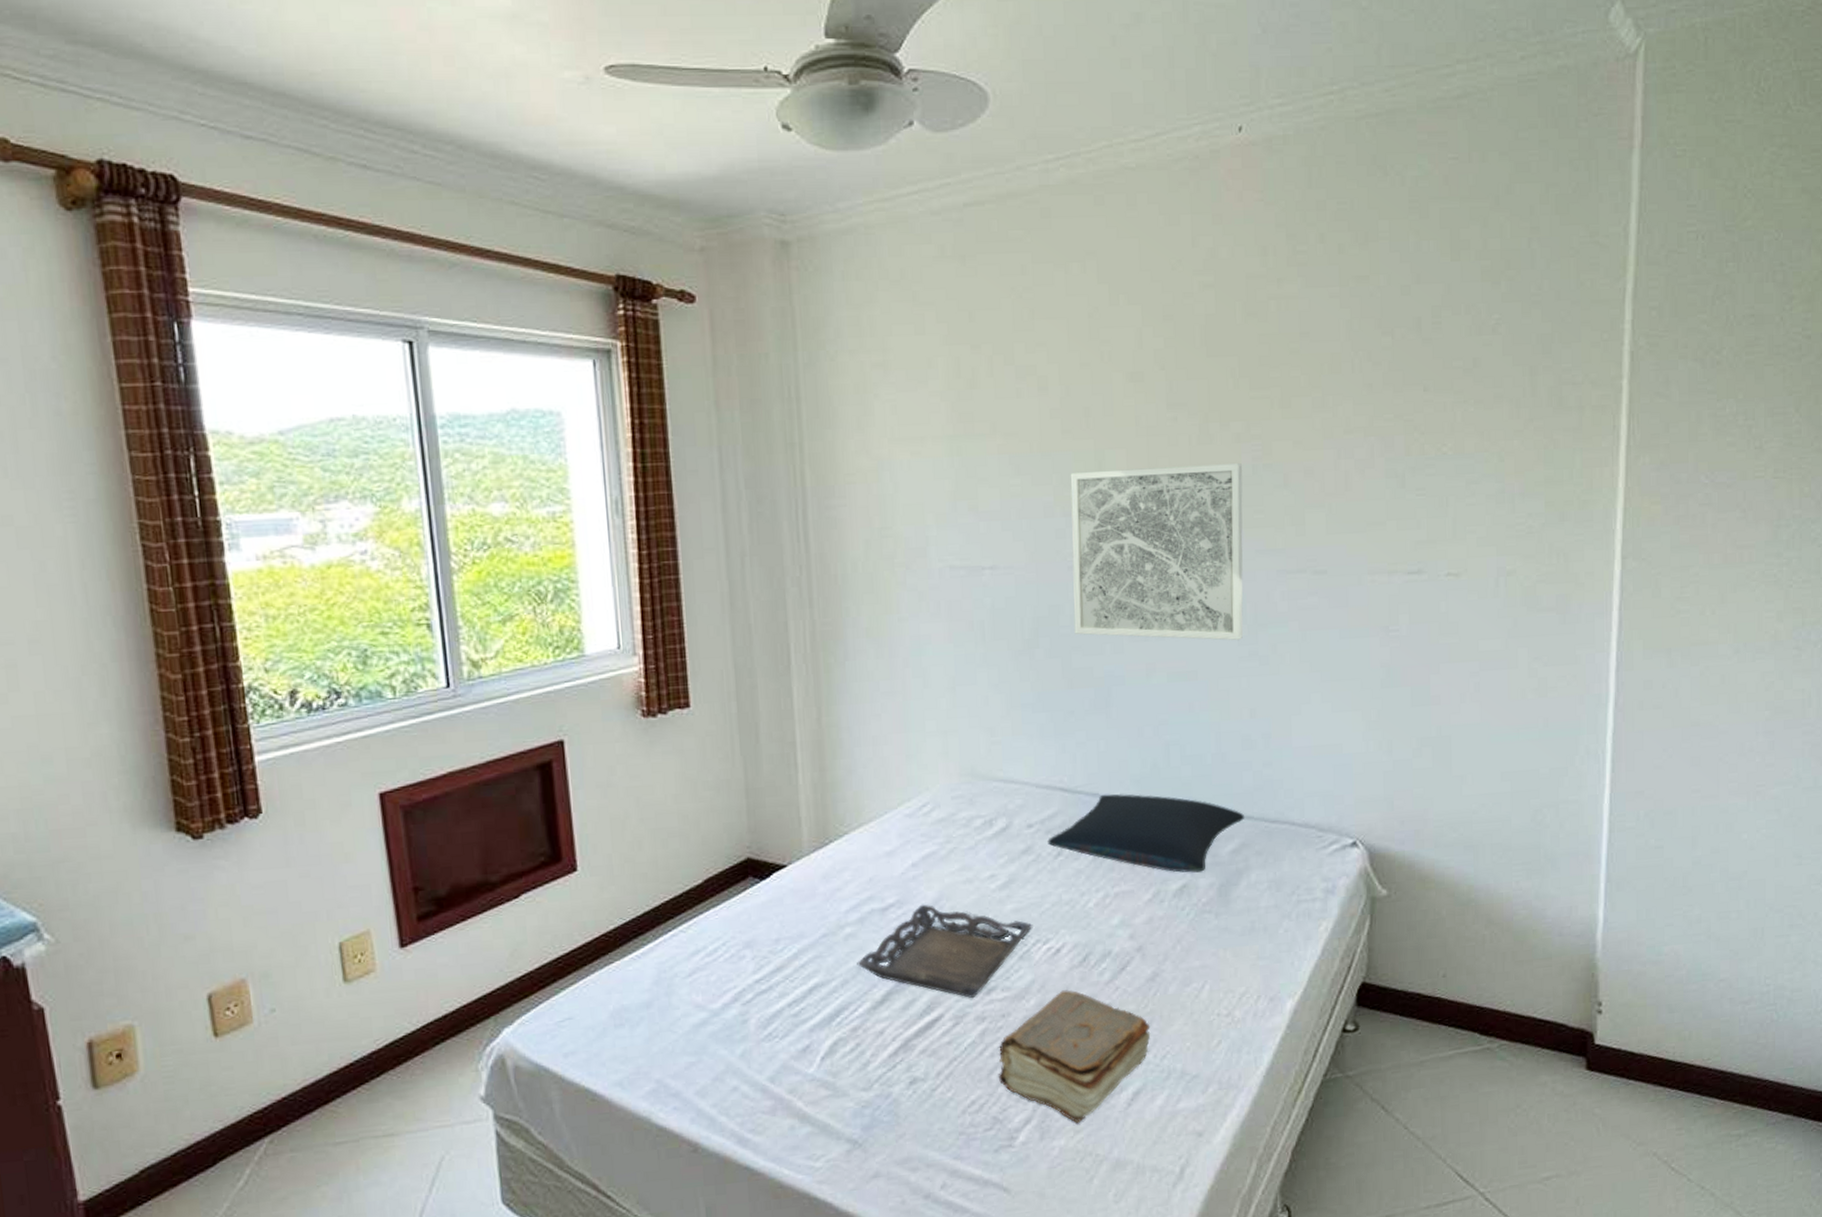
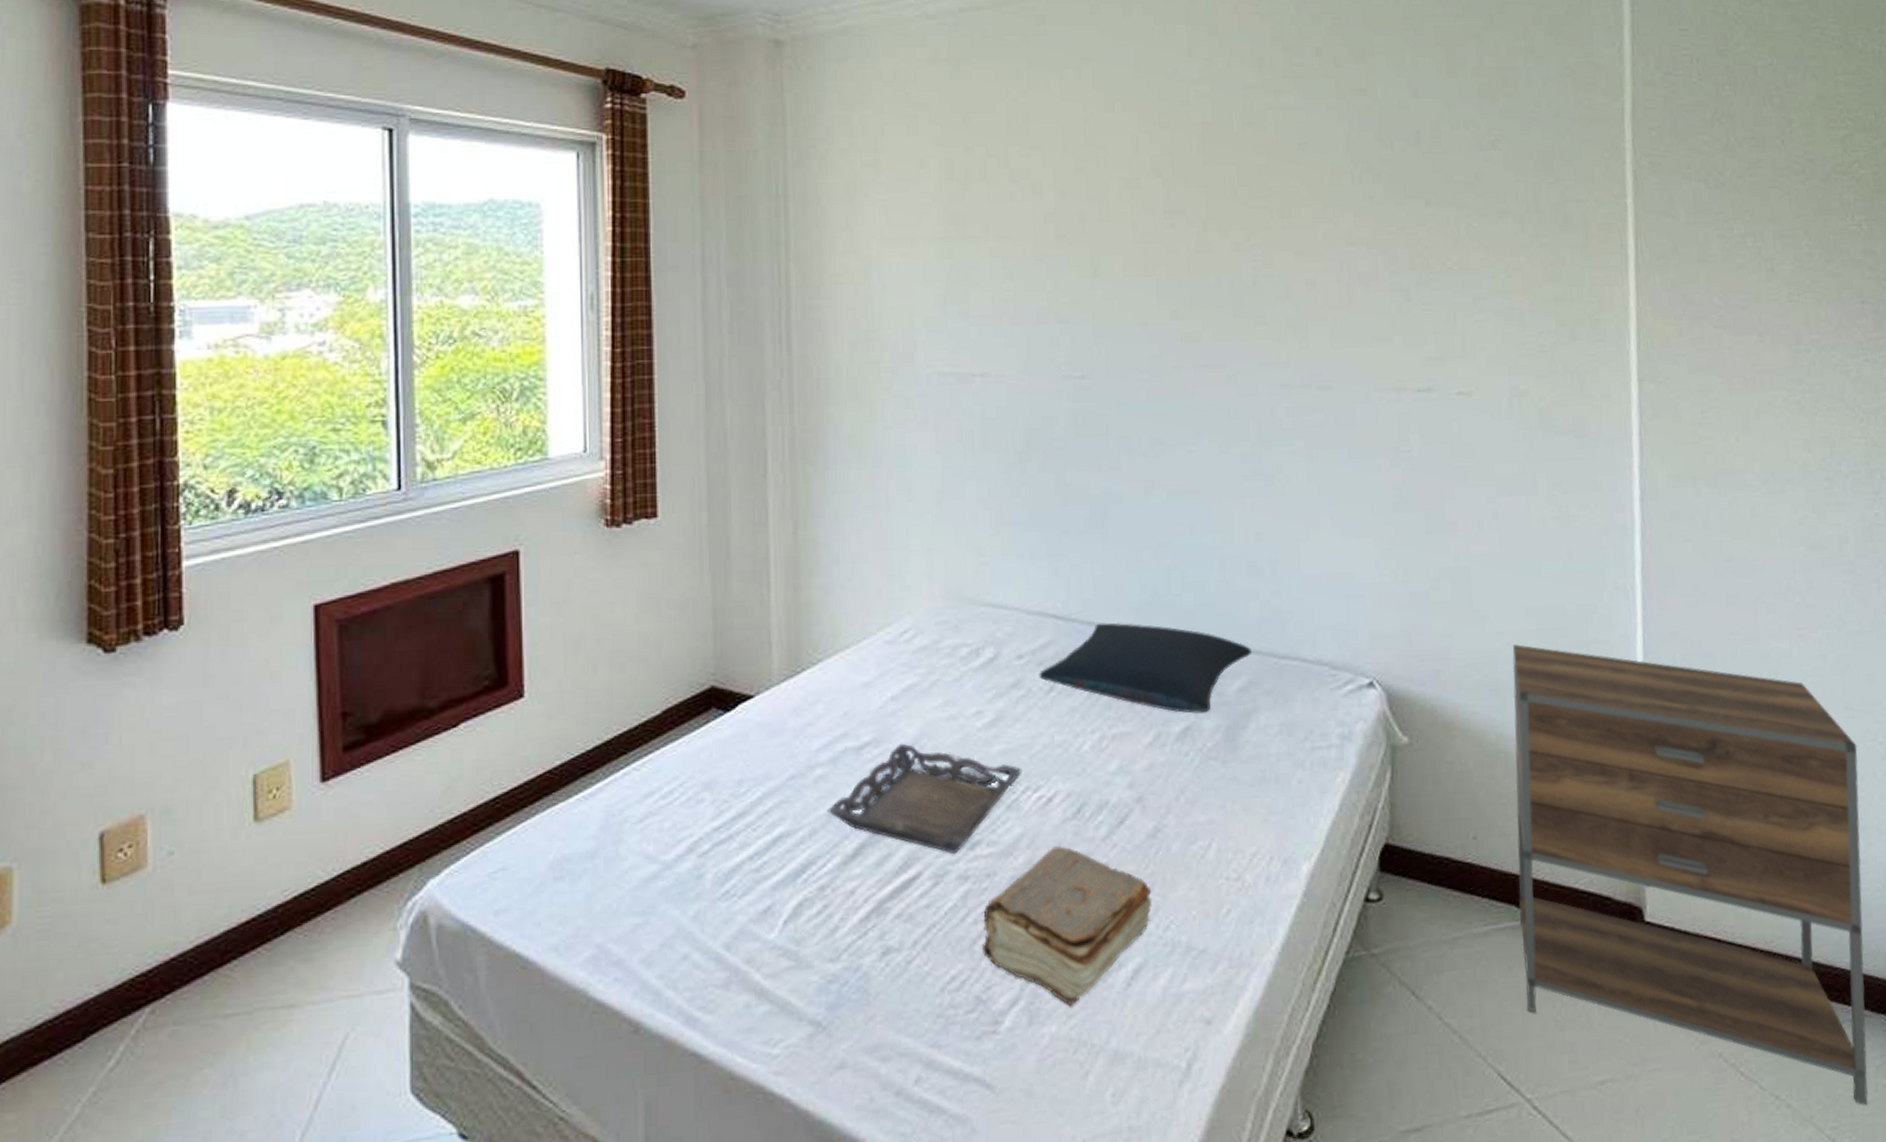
wall art: present [1070,463,1243,641] -> none [1064,273,1247,459]
nightstand: none [1481,805,1802,1194] -> present [1512,644,1868,1106]

